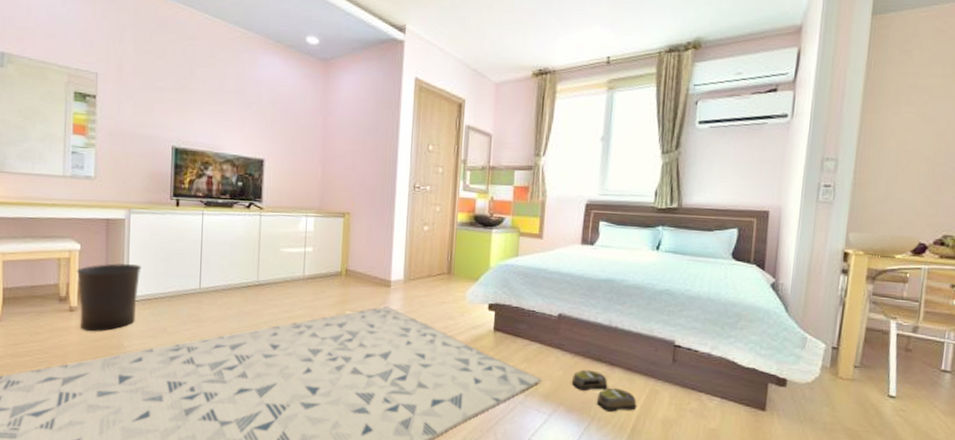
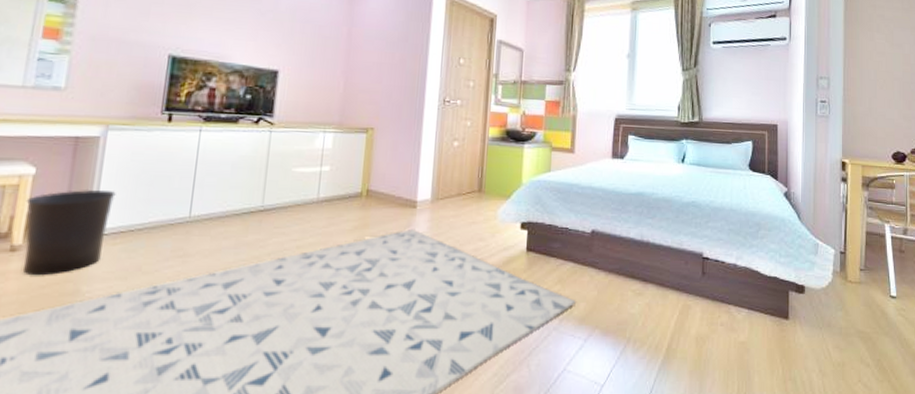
slippers: present [571,369,637,412] -> none [606,288,671,331]
bowl: present [848,232,920,257] -> none [844,143,900,165]

